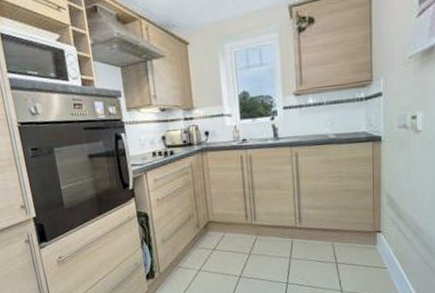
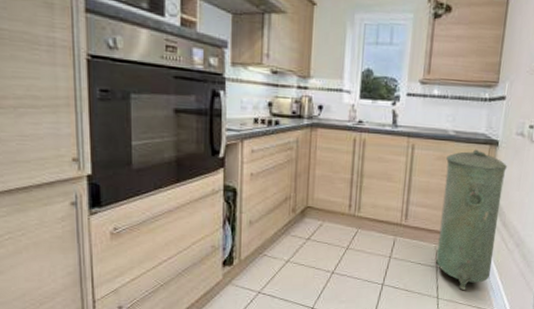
trash can: none [331,148,393,283] -> present [435,149,507,291]

